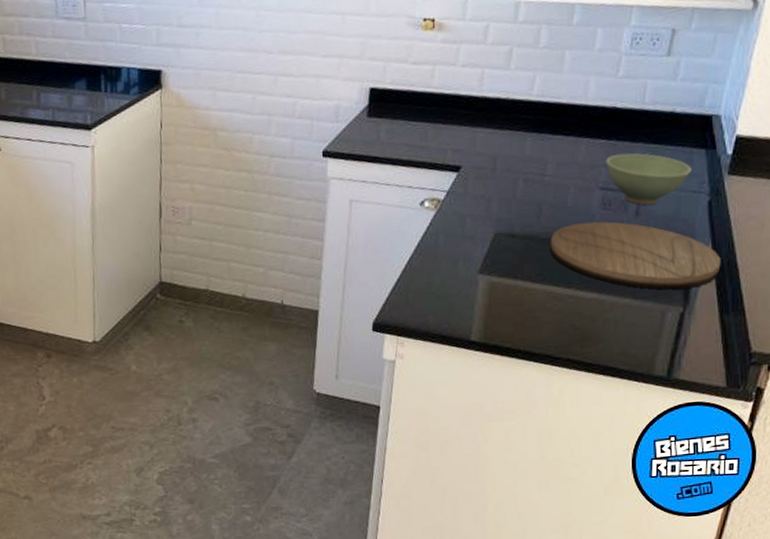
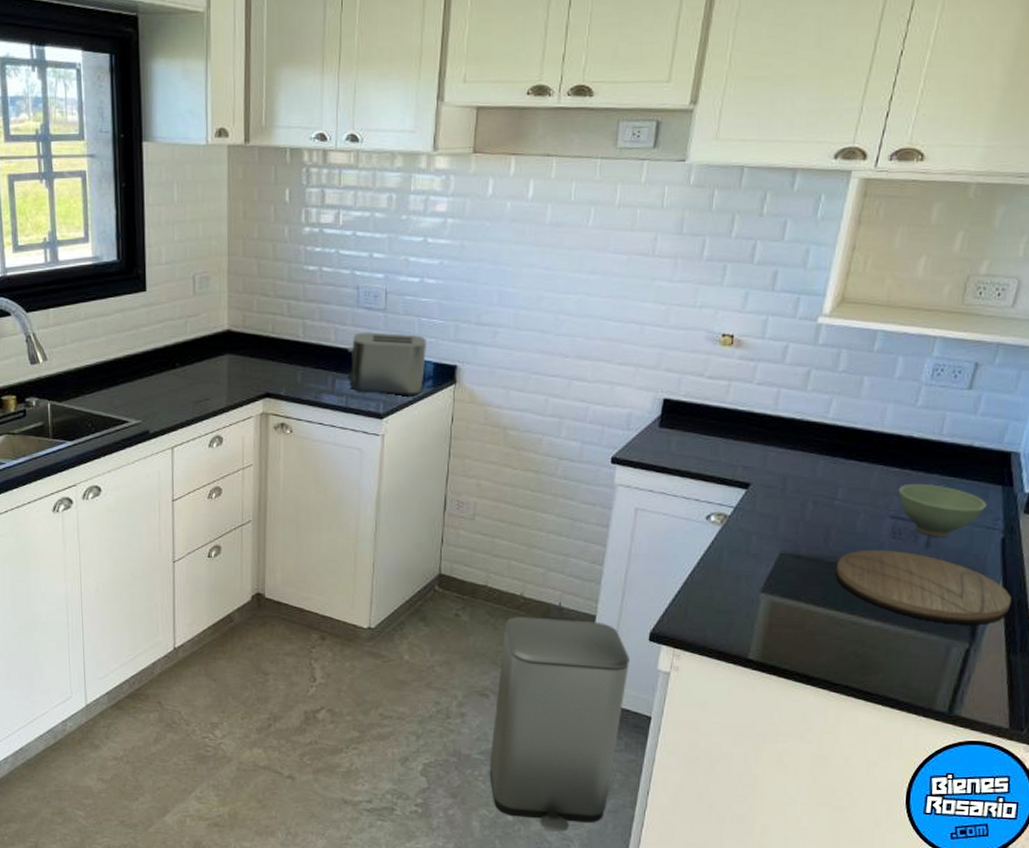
toaster: none [50,41,131,106] -> present [348,332,426,397]
pedal bin: none [224,314,355,528] -> present [489,616,630,832]

